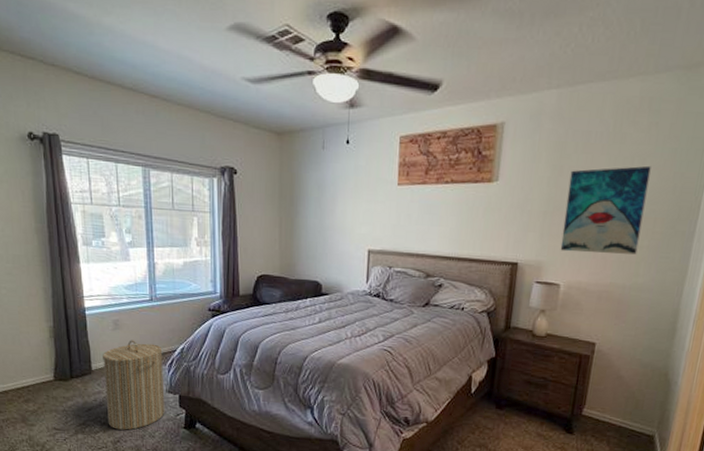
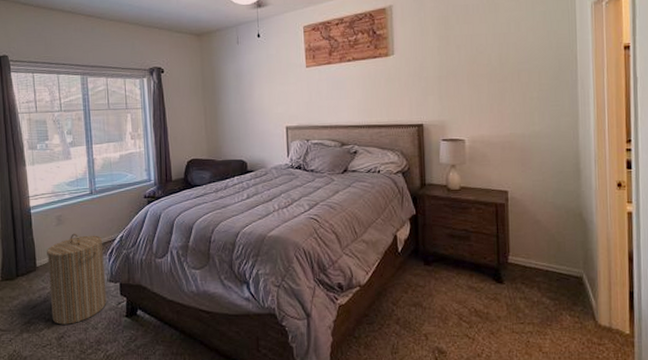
wall art: present [560,165,651,255] -> none [456,28,529,110]

